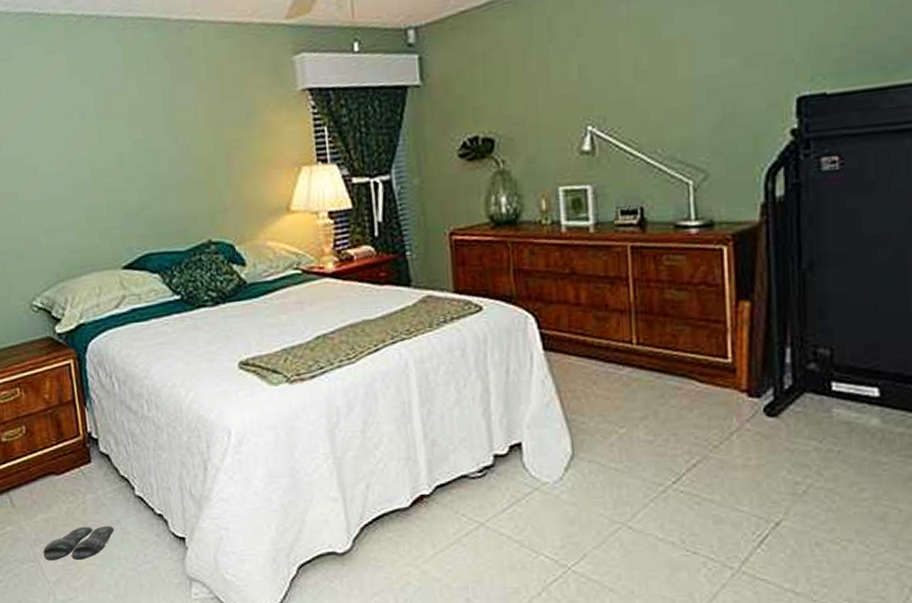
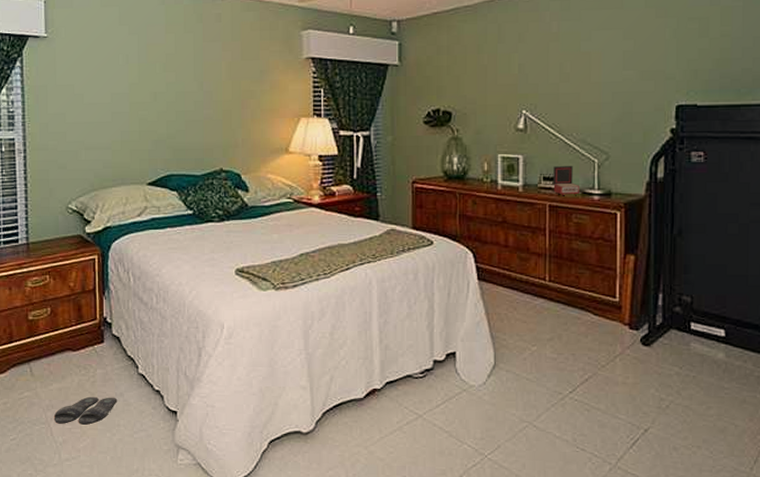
jewelry box: none [633,192,672,233] -> present [553,166,580,196]

